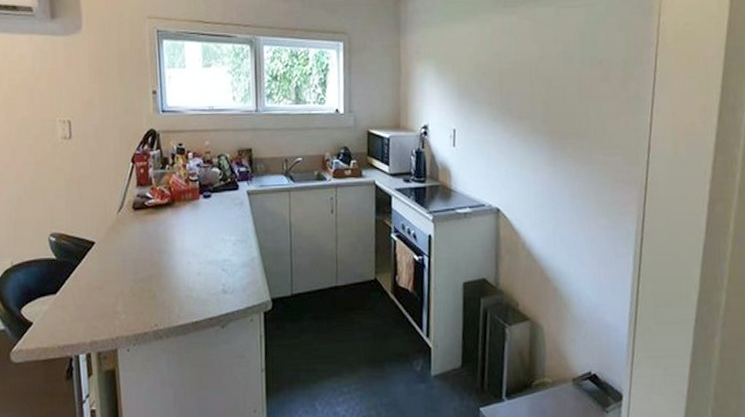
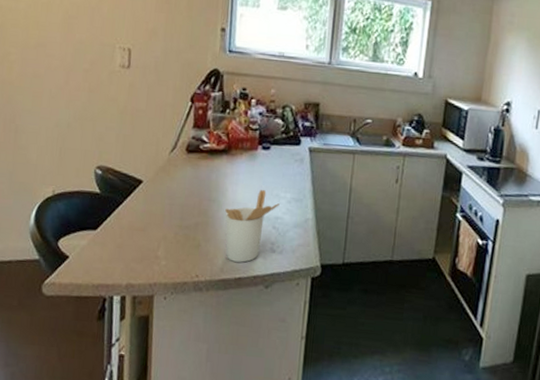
utensil holder: none [176,235,226,307] -> present [225,189,280,263]

